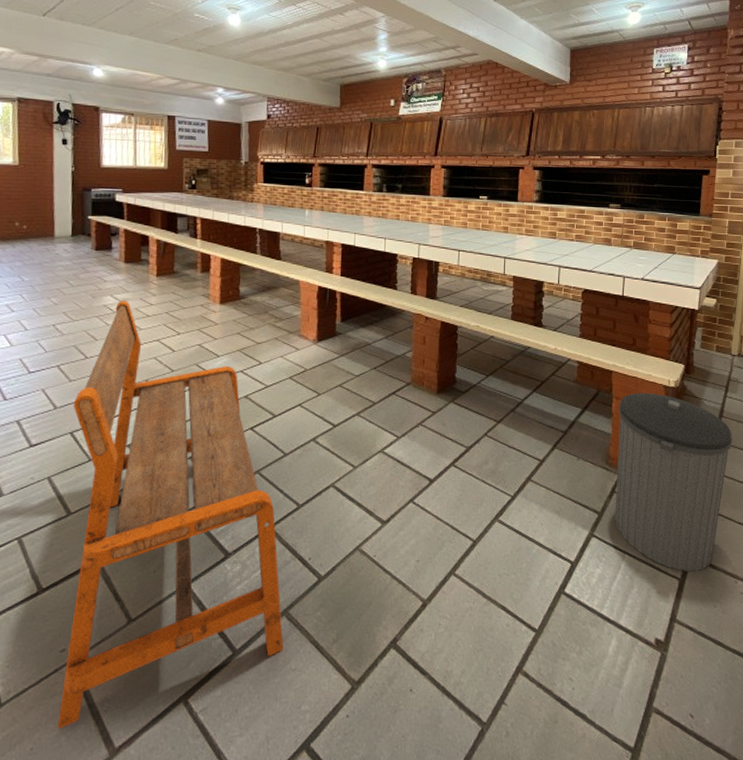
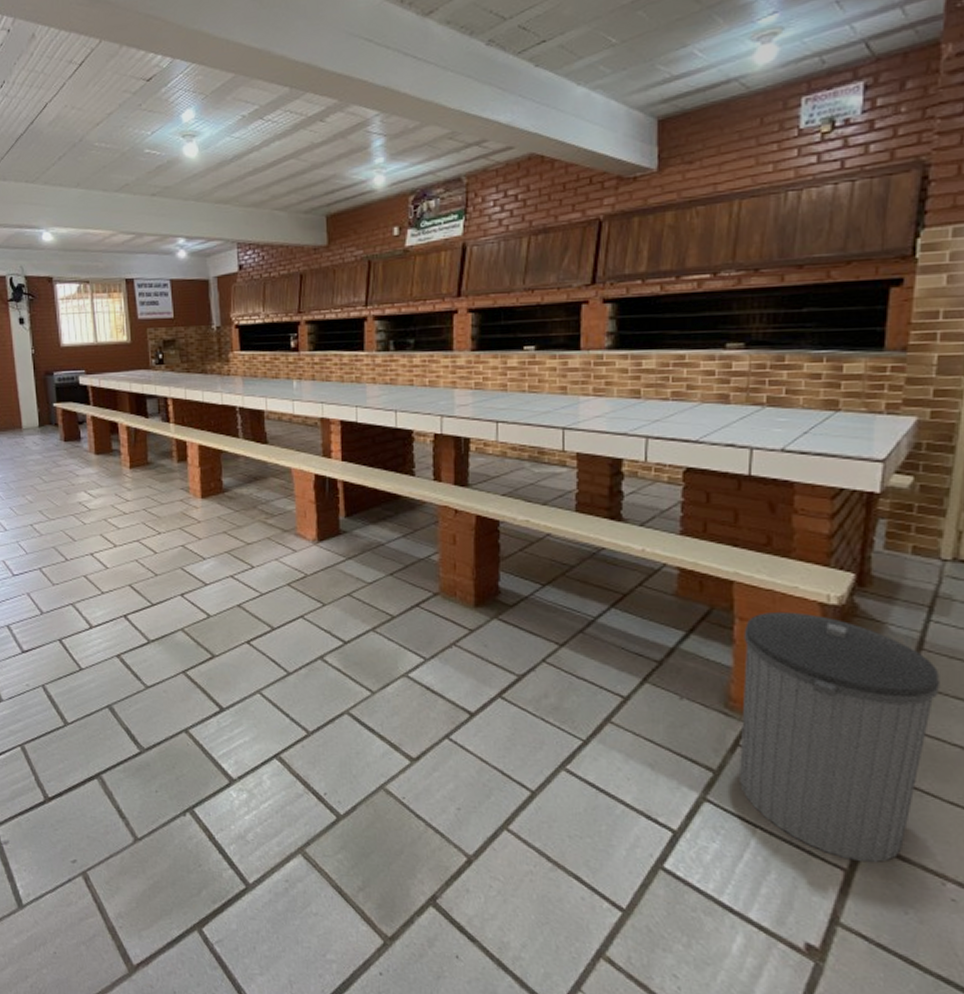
bench: present [57,300,284,729] -> none [58,496,302,938]

